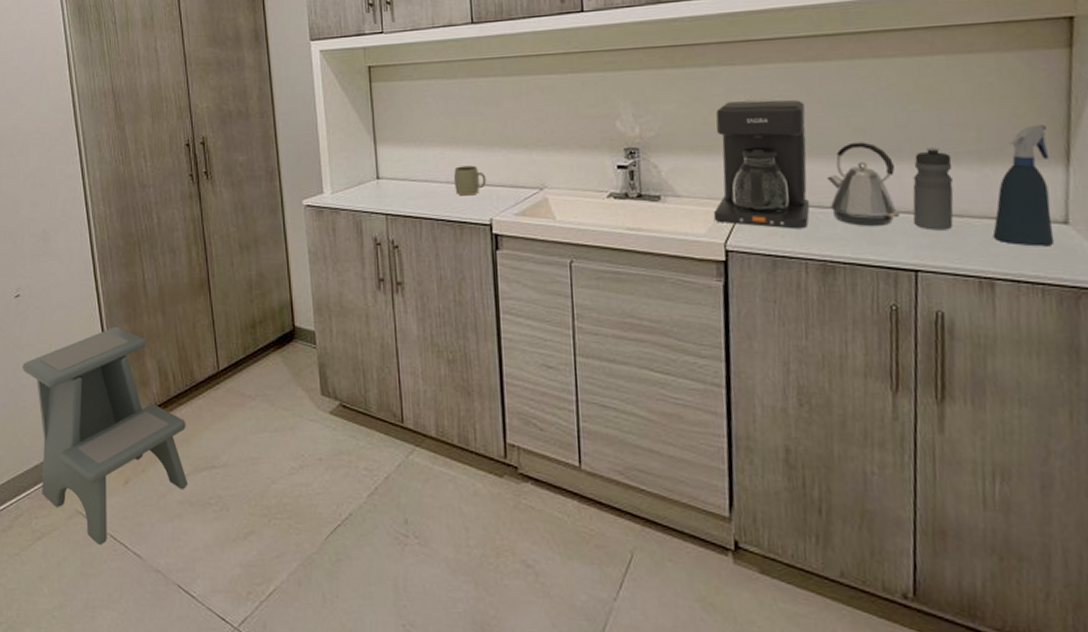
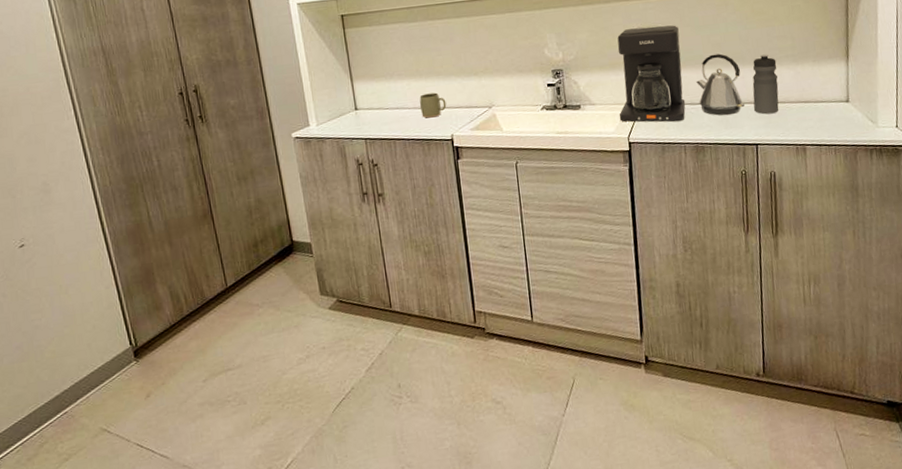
step stool: present [22,327,187,545] -> none [33,262,206,454]
spray bottle: present [992,124,1055,247] -> none [803,33,841,120]

